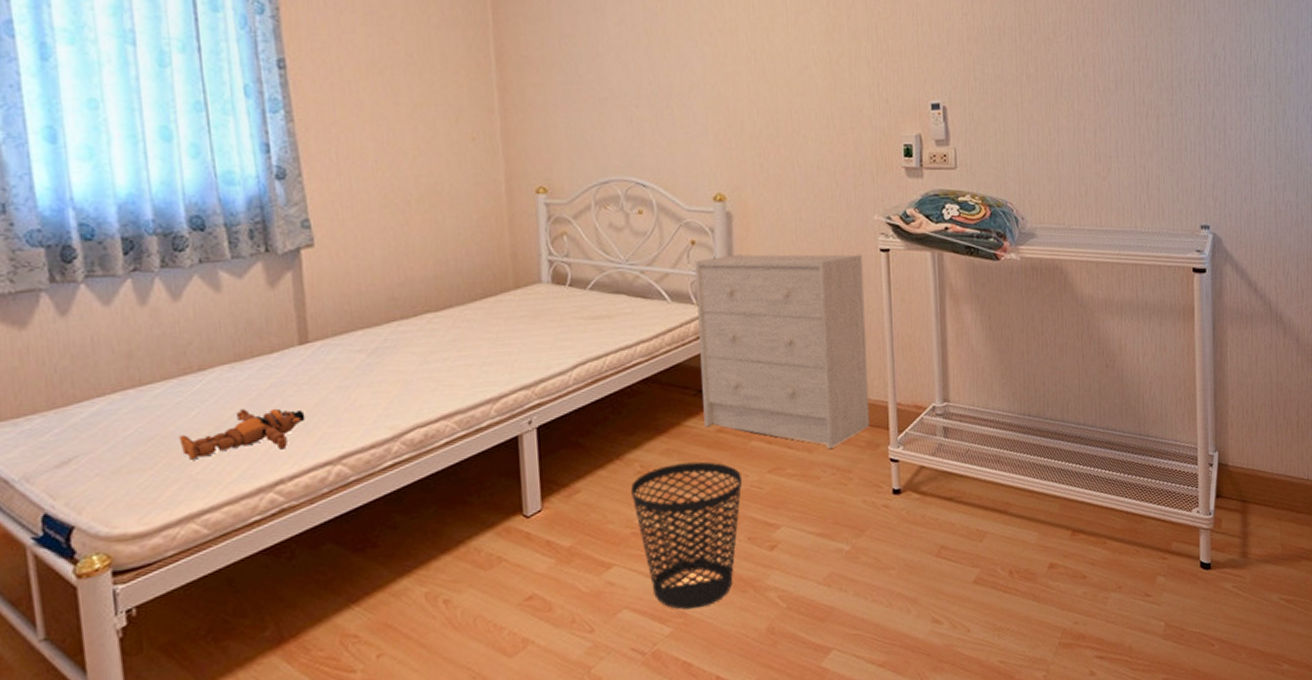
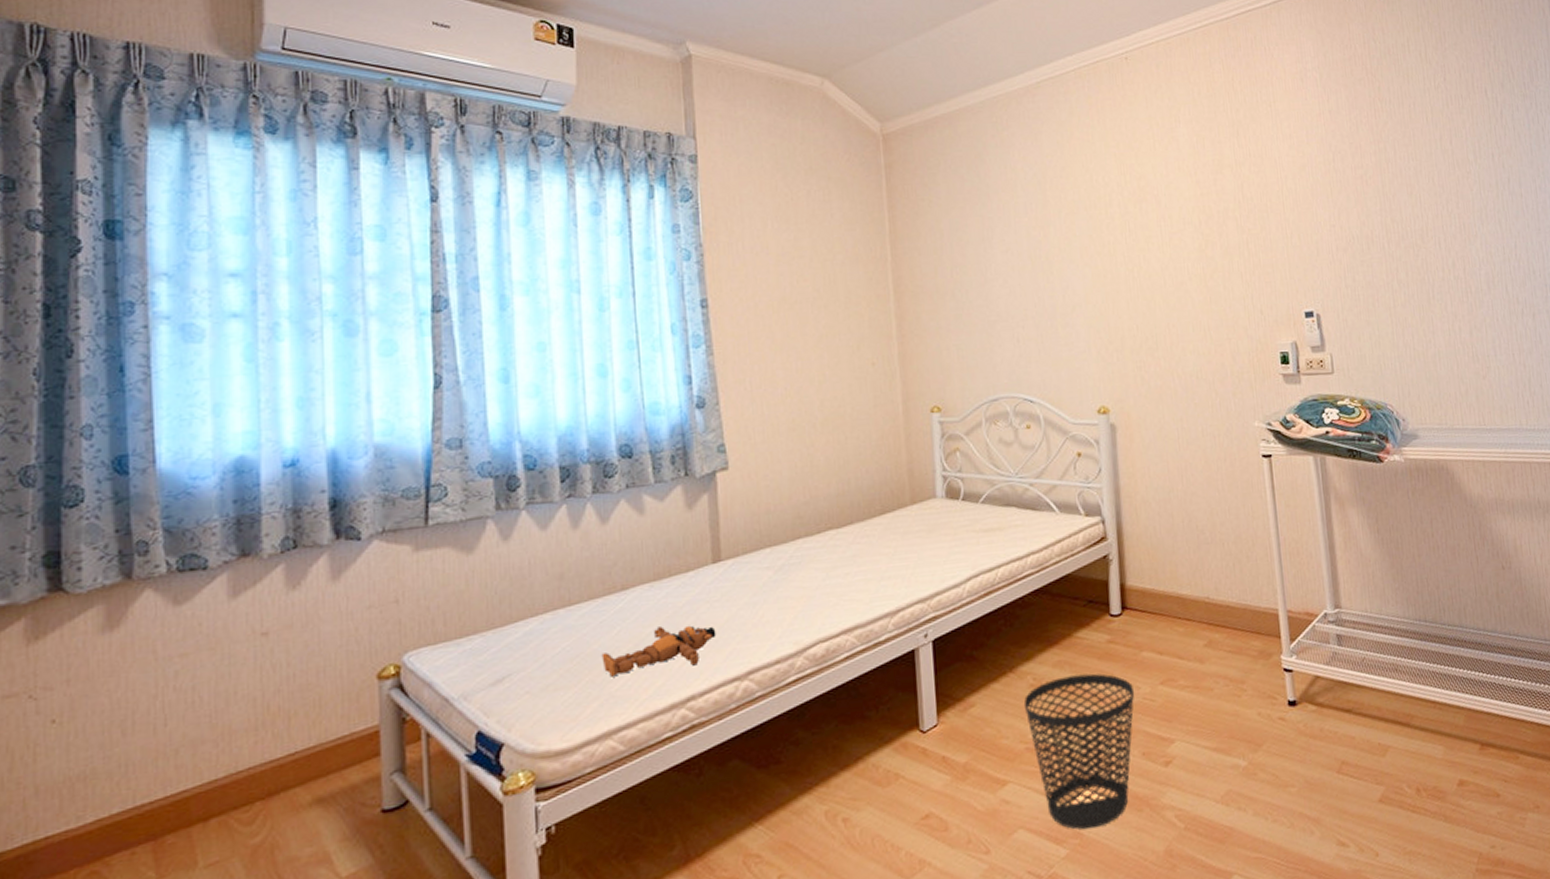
dresser: present [695,254,870,449] -> none [1081,460,1262,659]

